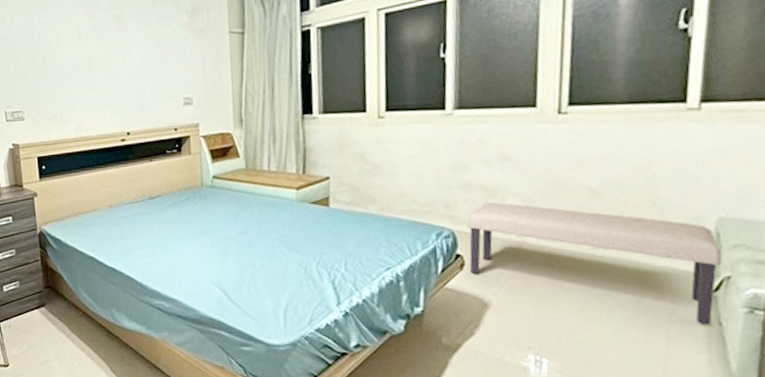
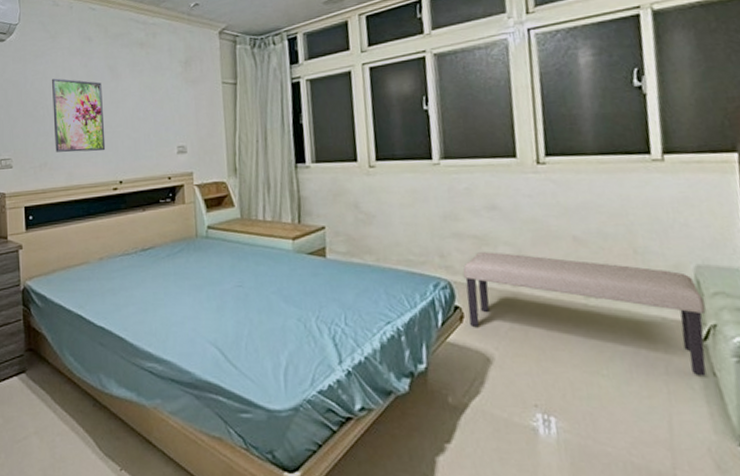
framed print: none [59,30,113,105] -> present [52,78,106,153]

